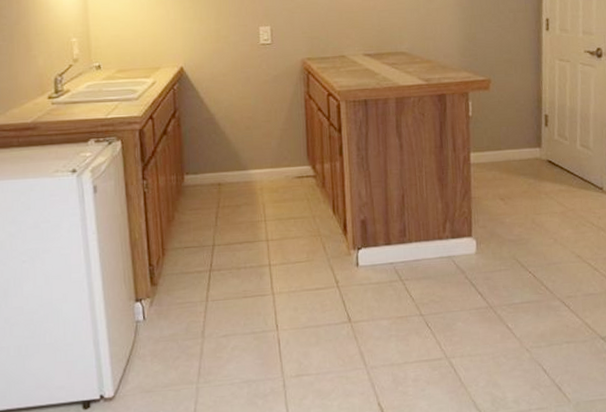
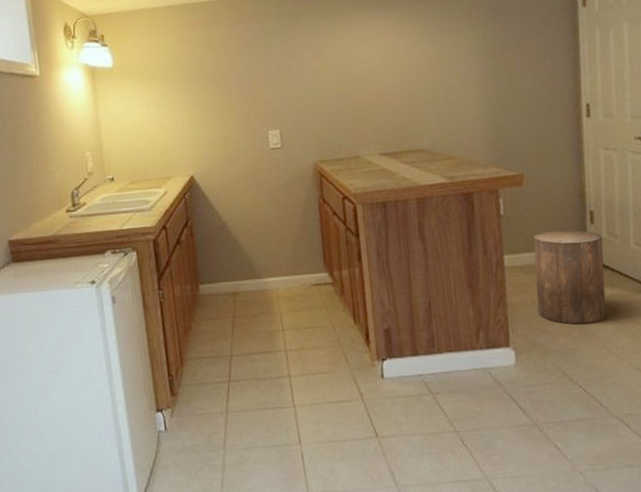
stool: none [496,131,555,216] -> present [533,230,607,324]

